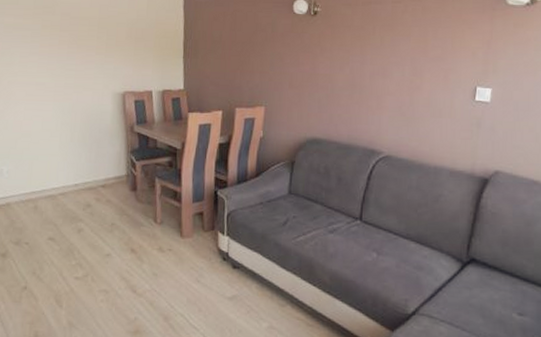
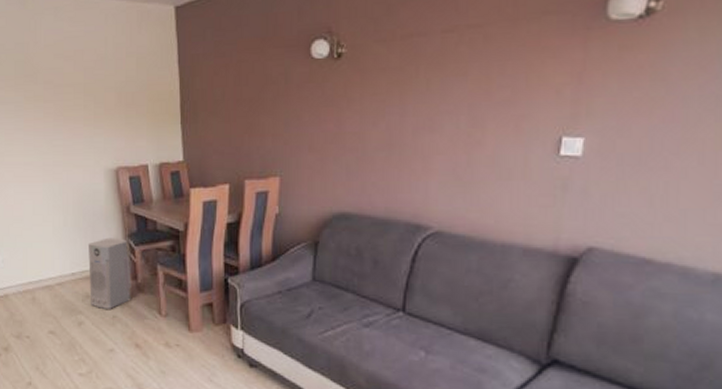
air purifier: none [90,153,131,217] -> present [88,237,131,309]

